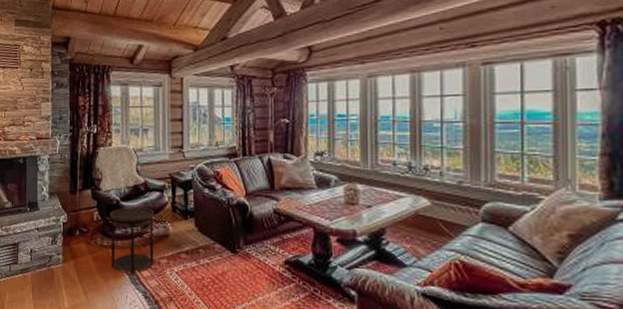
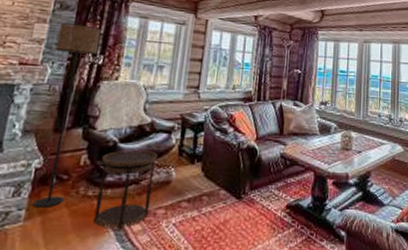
floor lamp: none [59,99,92,254] -> present [33,23,102,208]

